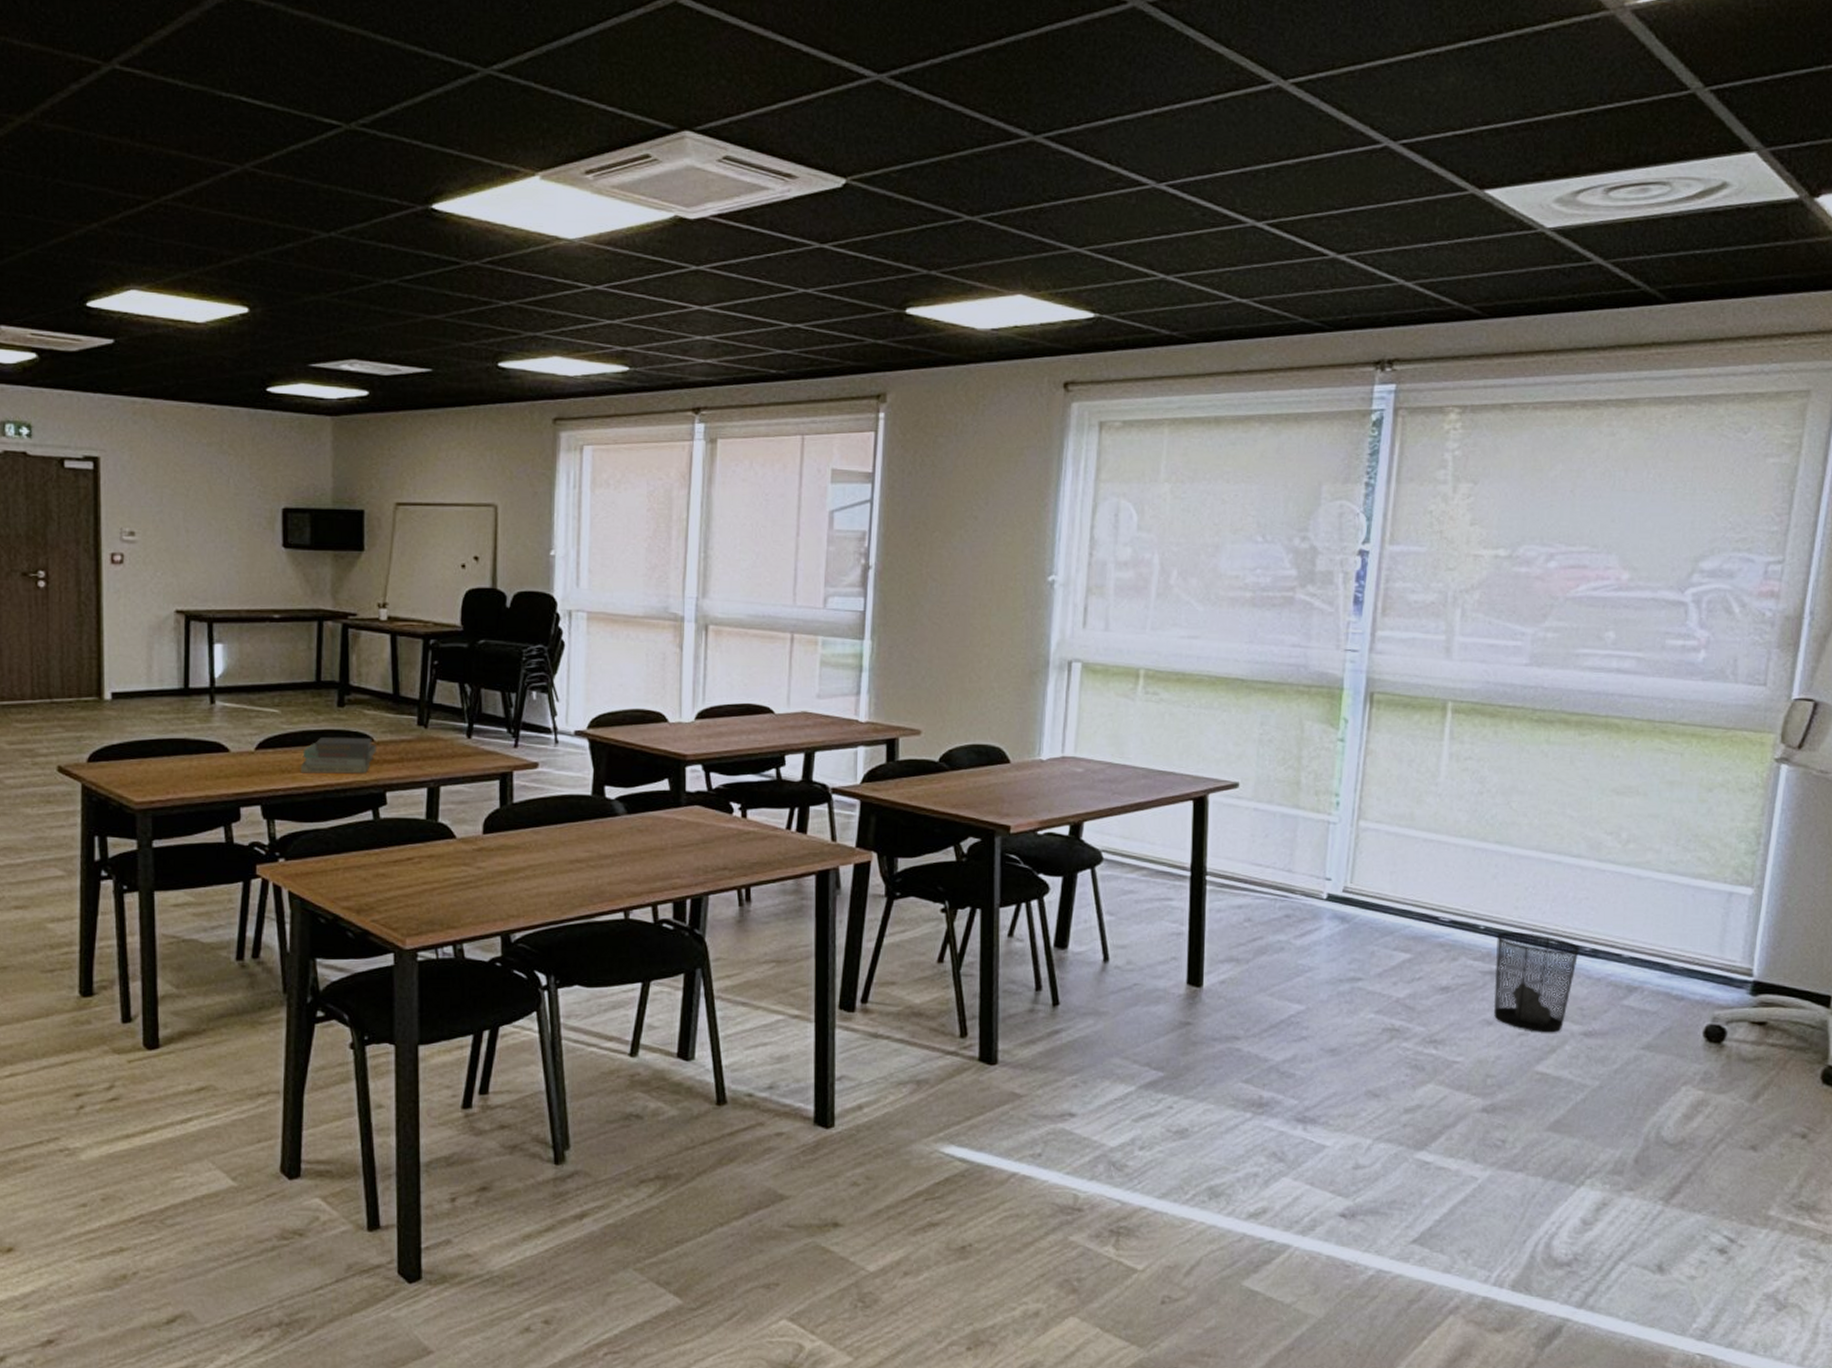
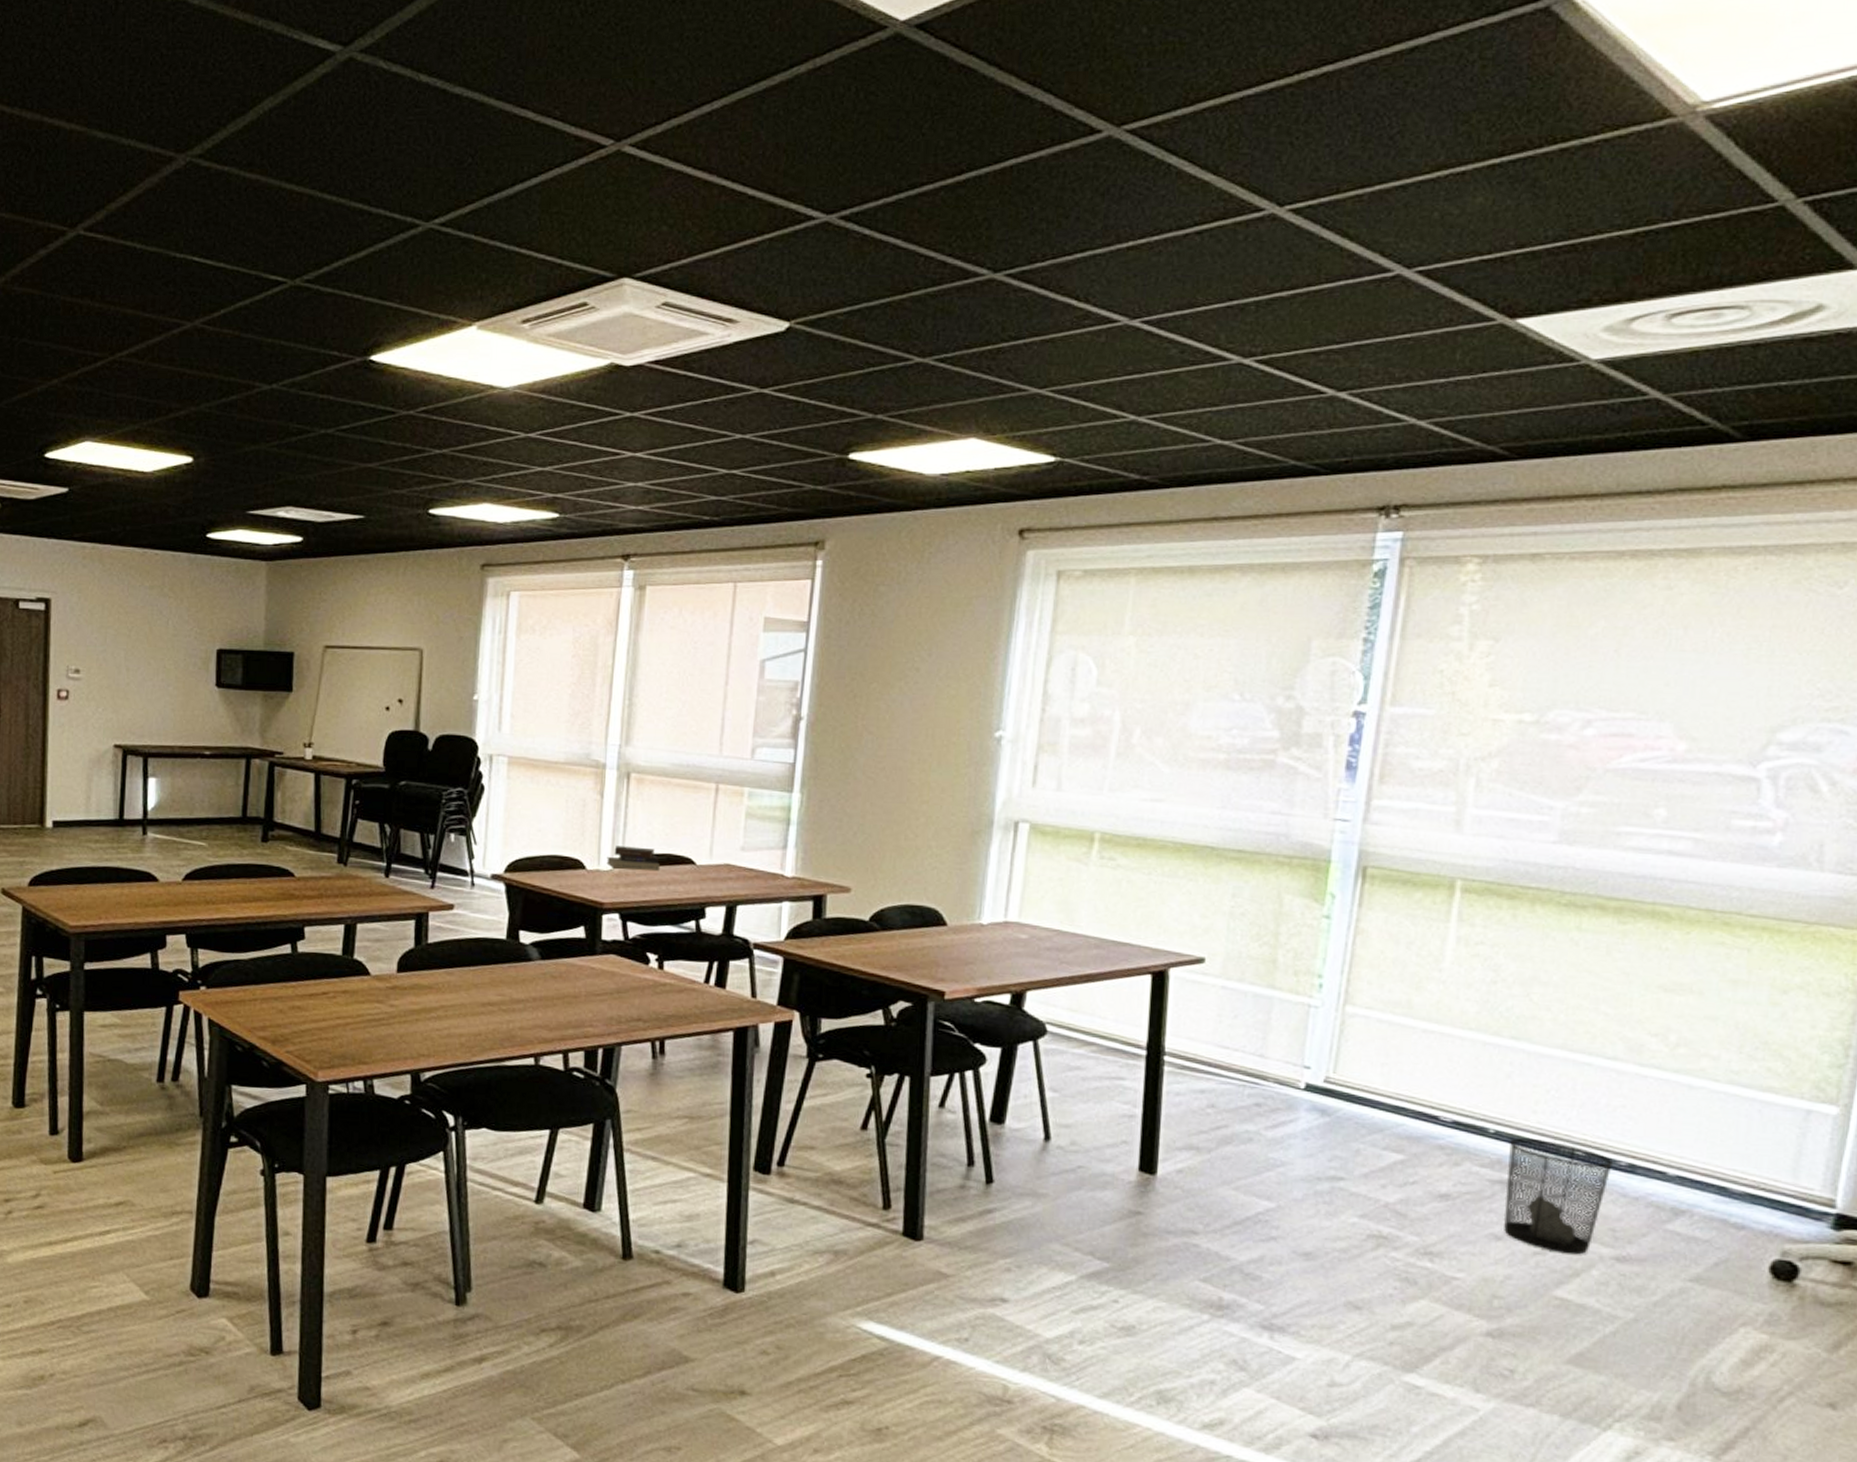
books: present [301,738,376,774] -> none [225,871,297,908]
books: none [688,698,741,722] -> present [606,846,661,872]

